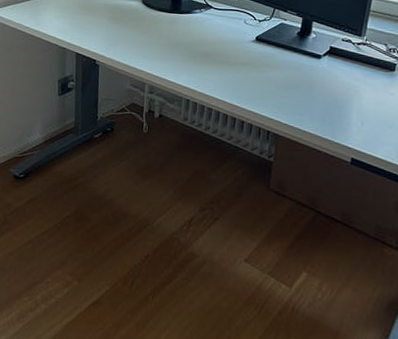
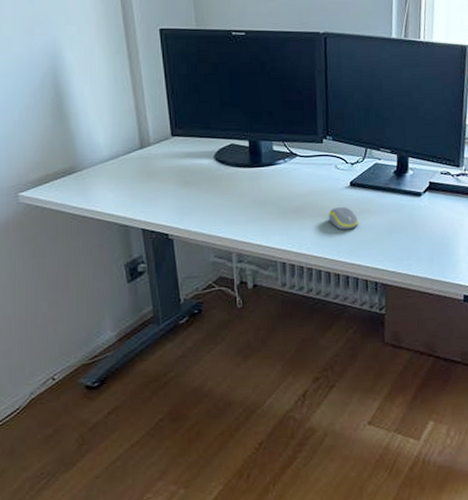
computer mouse: none [232,57,260,80] -> present [328,206,359,230]

